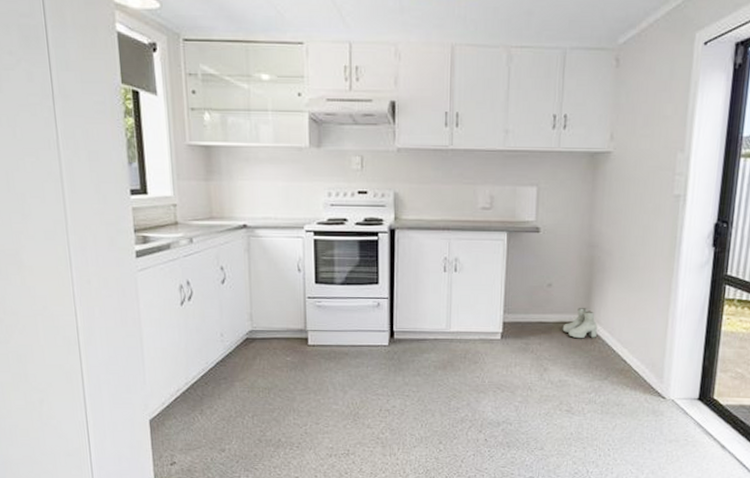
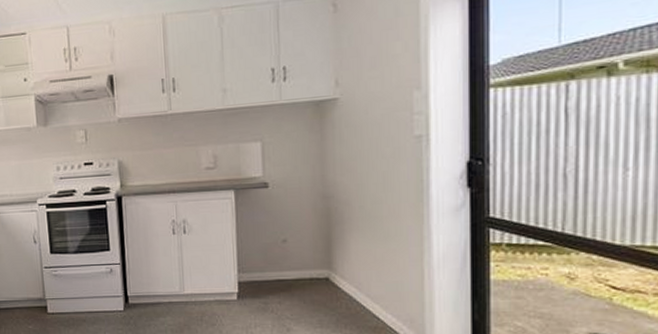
boots: present [562,308,597,339] -> none [303,263,342,296]

